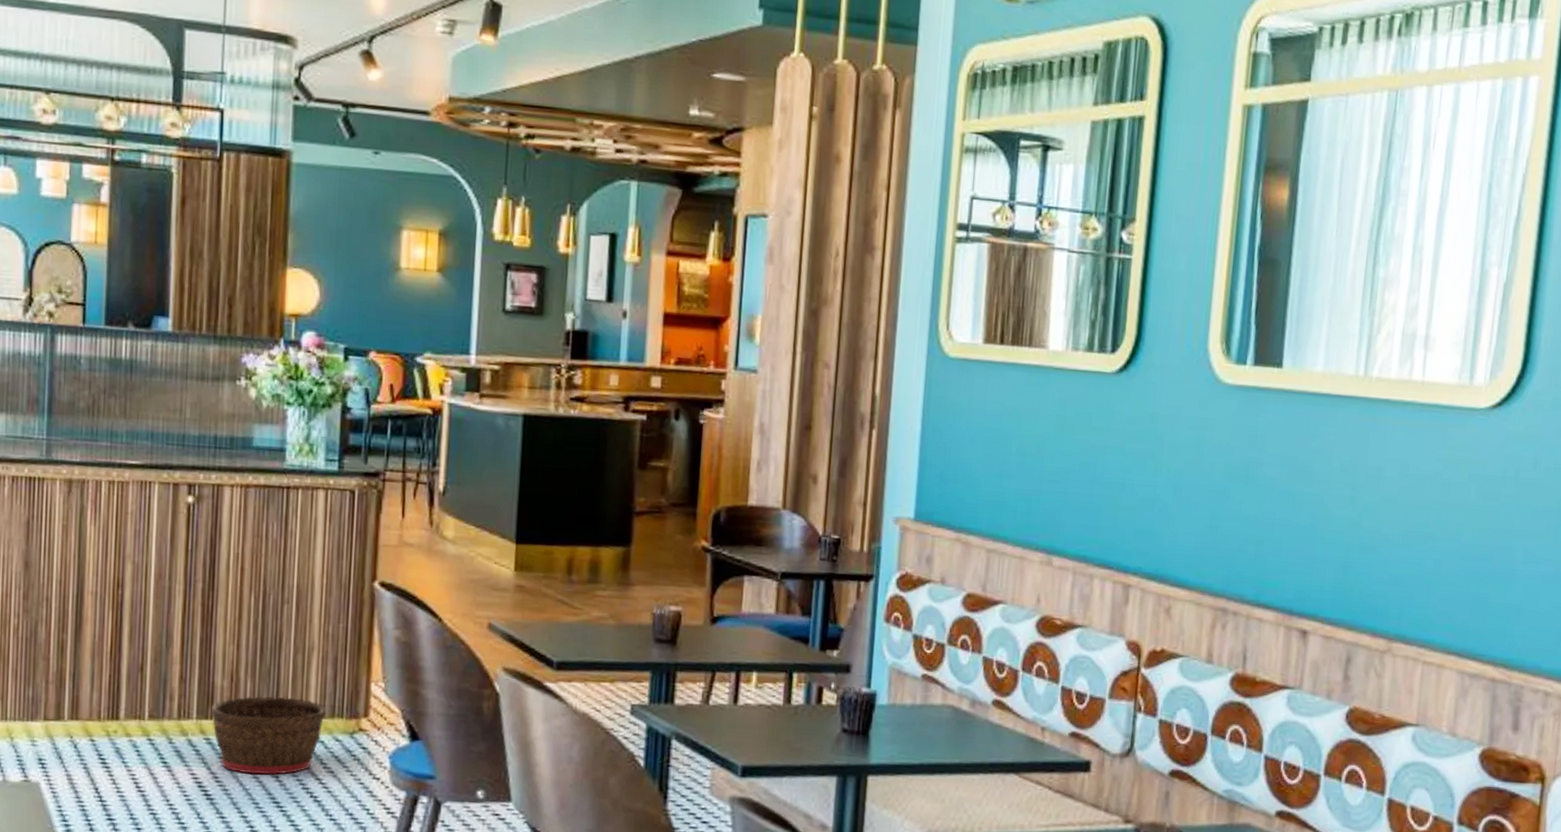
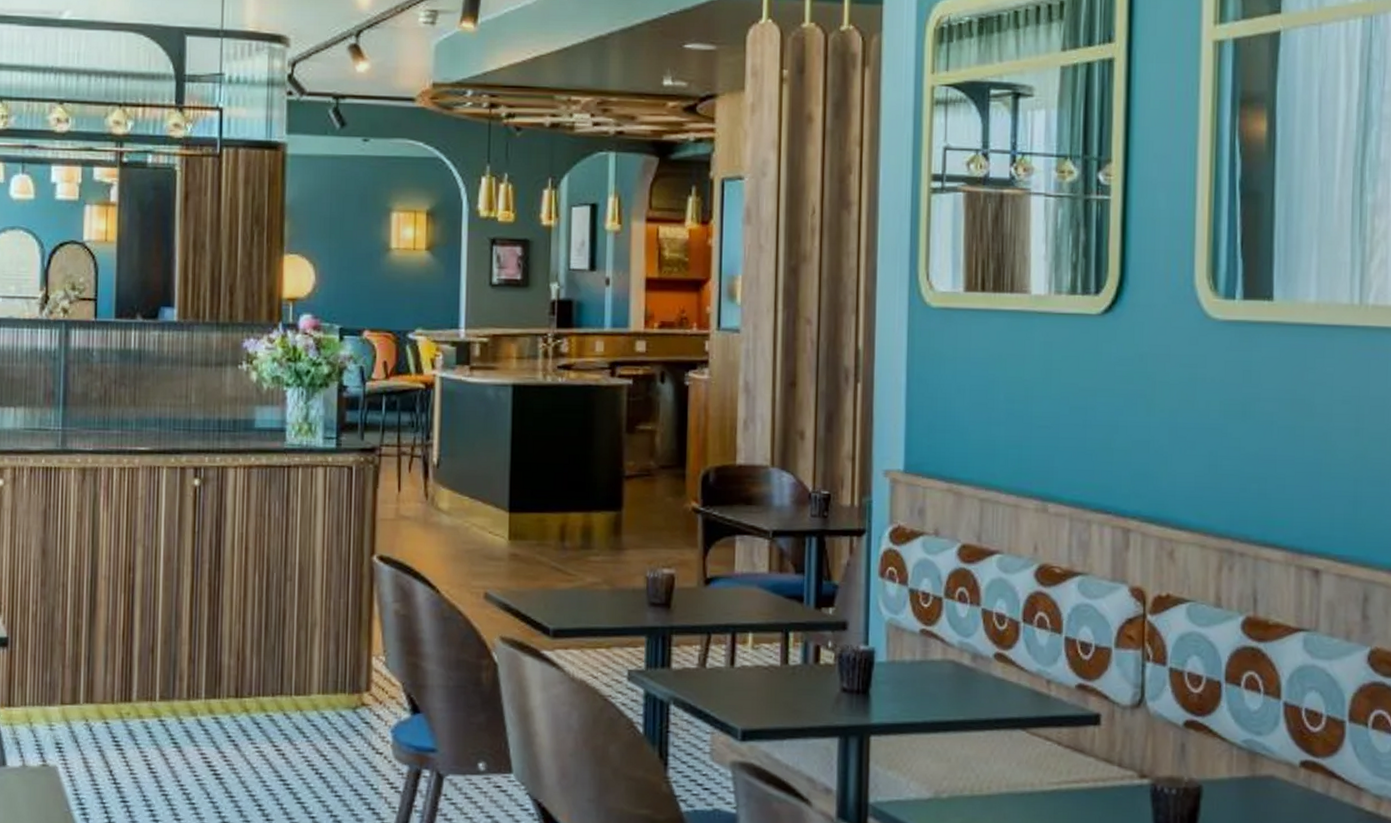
basket: present [211,696,326,775] -> none [218,673,329,753]

